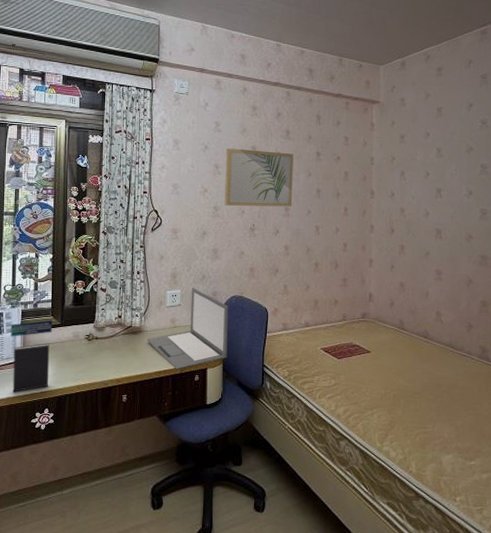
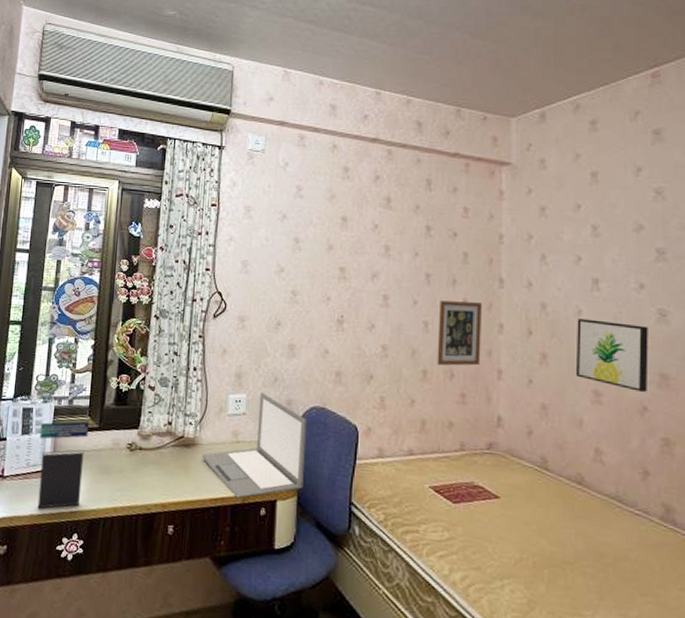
wall art: present [225,148,293,207] -> none [305,218,395,295]
picture frame: none [325,209,358,258] -> present [437,300,482,366]
wall art: none [424,219,474,269] -> present [575,319,649,392]

